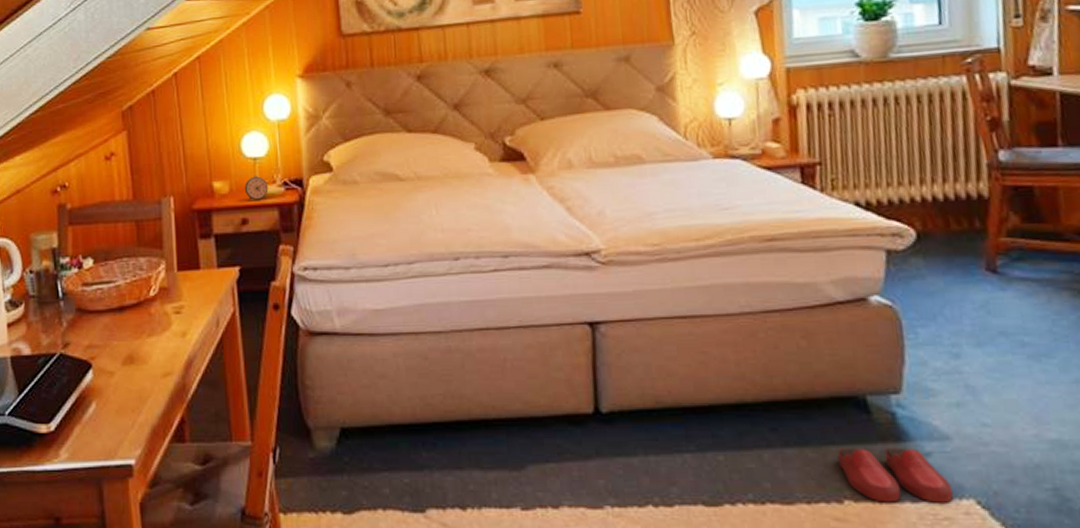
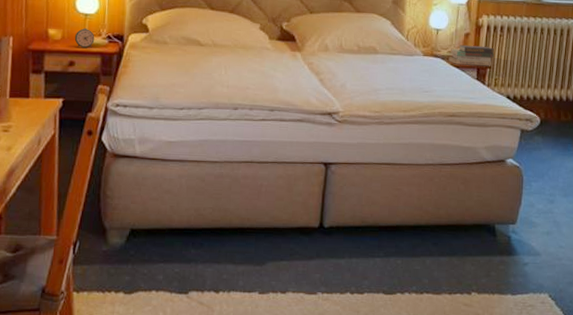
books: none [752,133,825,165] -> present [448,44,495,66]
slippers: present [837,447,953,503] -> none [471,257,536,296]

